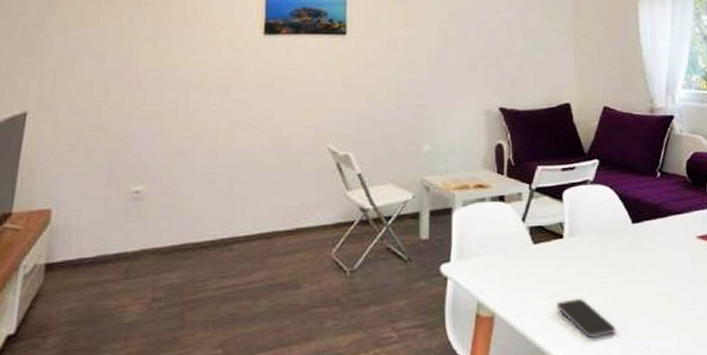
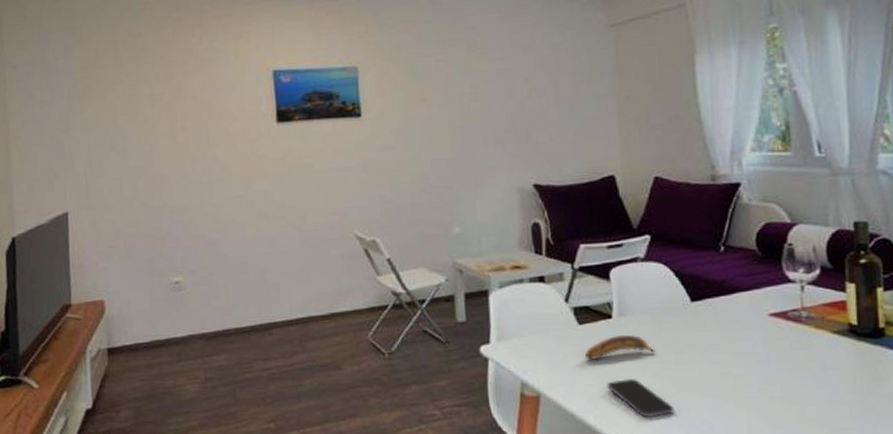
banana: none [537,254,601,281] -> present [584,334,656,361]

